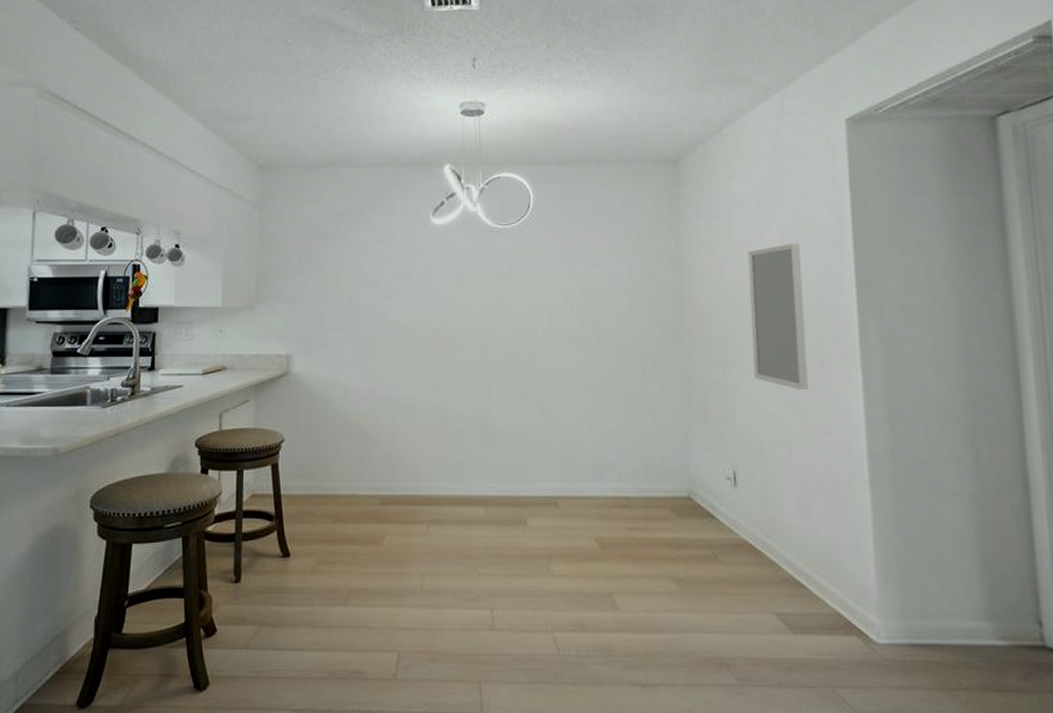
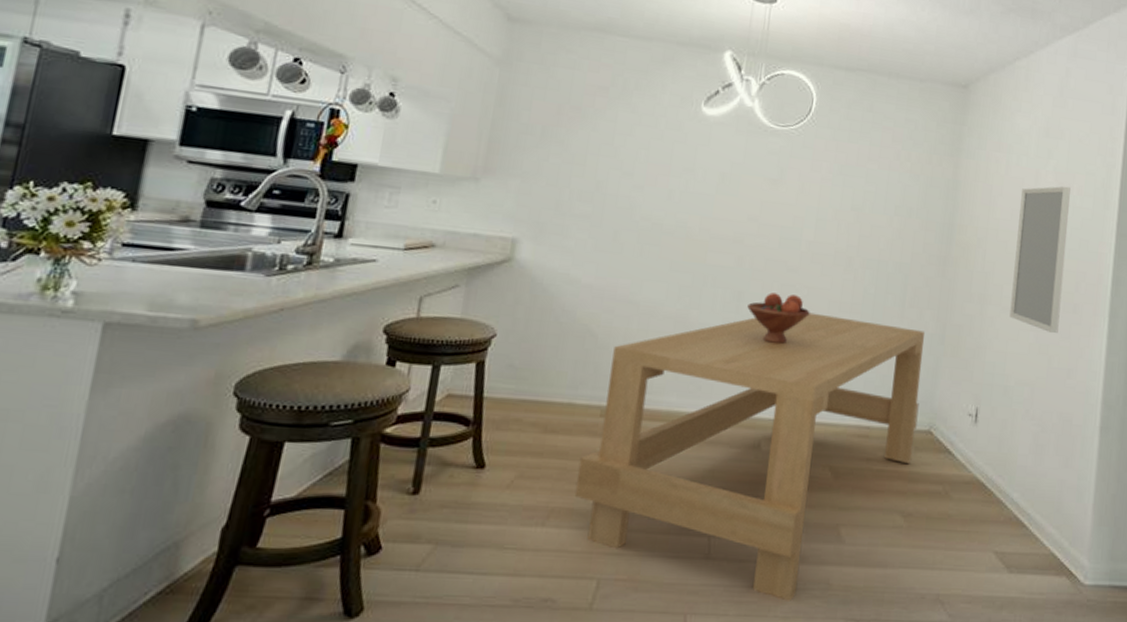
dining table: none [367,394,676,668] -> present [574,312,925,601]
fruit bowl: none [497,379,556,426] -> present [747,293,810,345]

